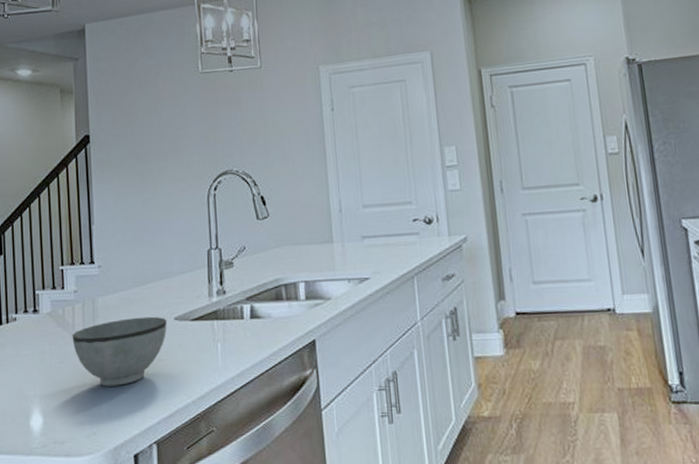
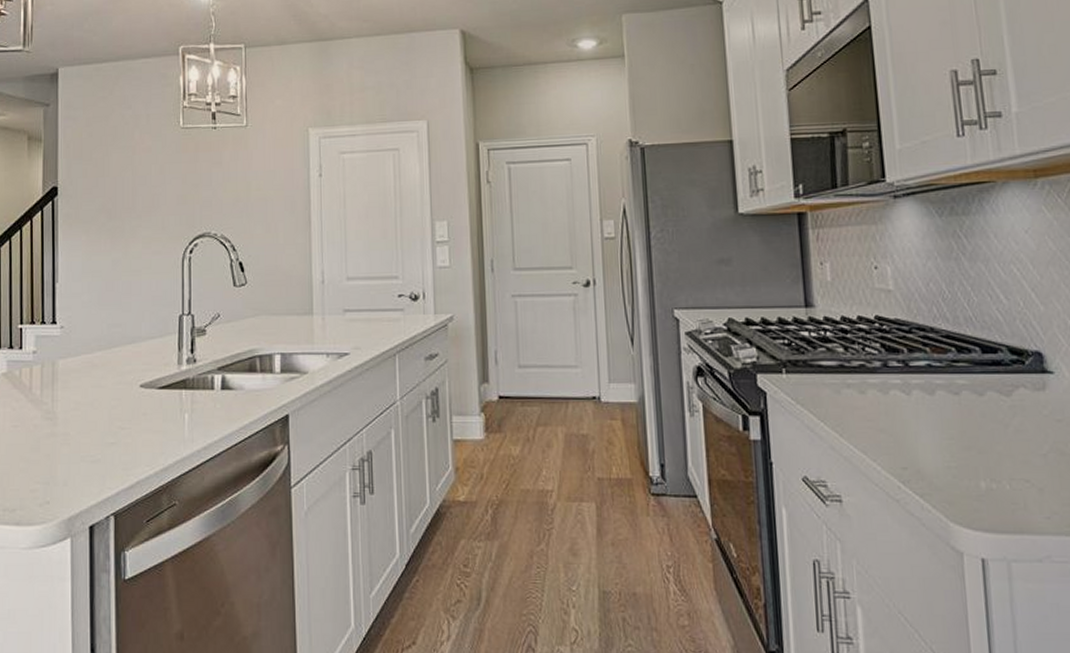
bowl: present [72,316,167,387] -> none [28,382,132,454]

